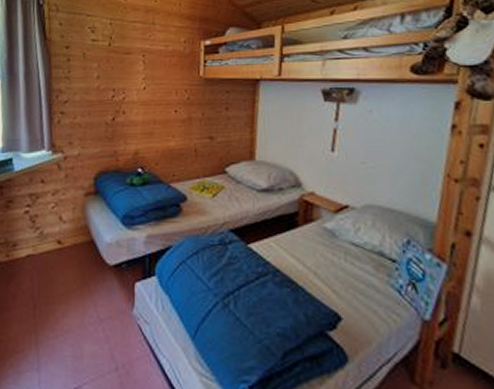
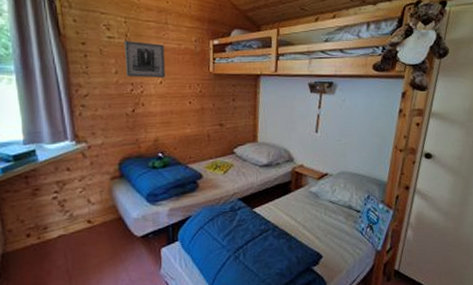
wall art: none [107,42,151,84] -> present [124,40,166,79]

